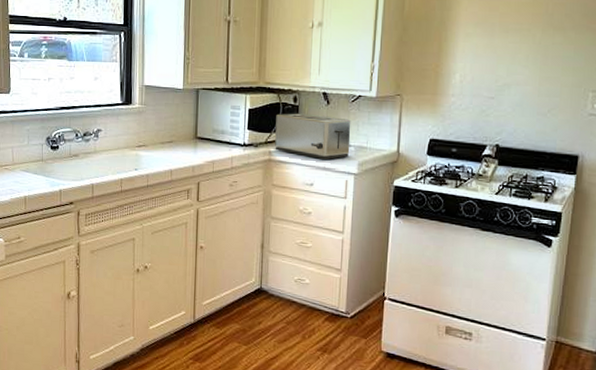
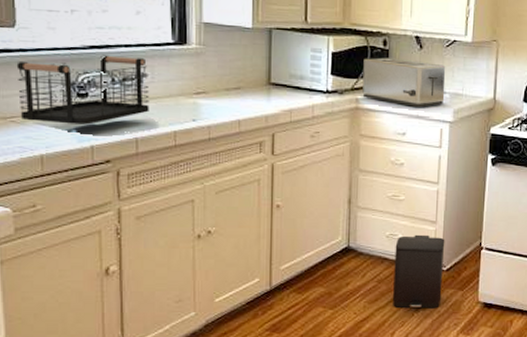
dish rack: none [10,114,103,172] -> present [16,55,150,125]
pedal bin: none [300,281,350,354] -> present [393,234,445,309]

